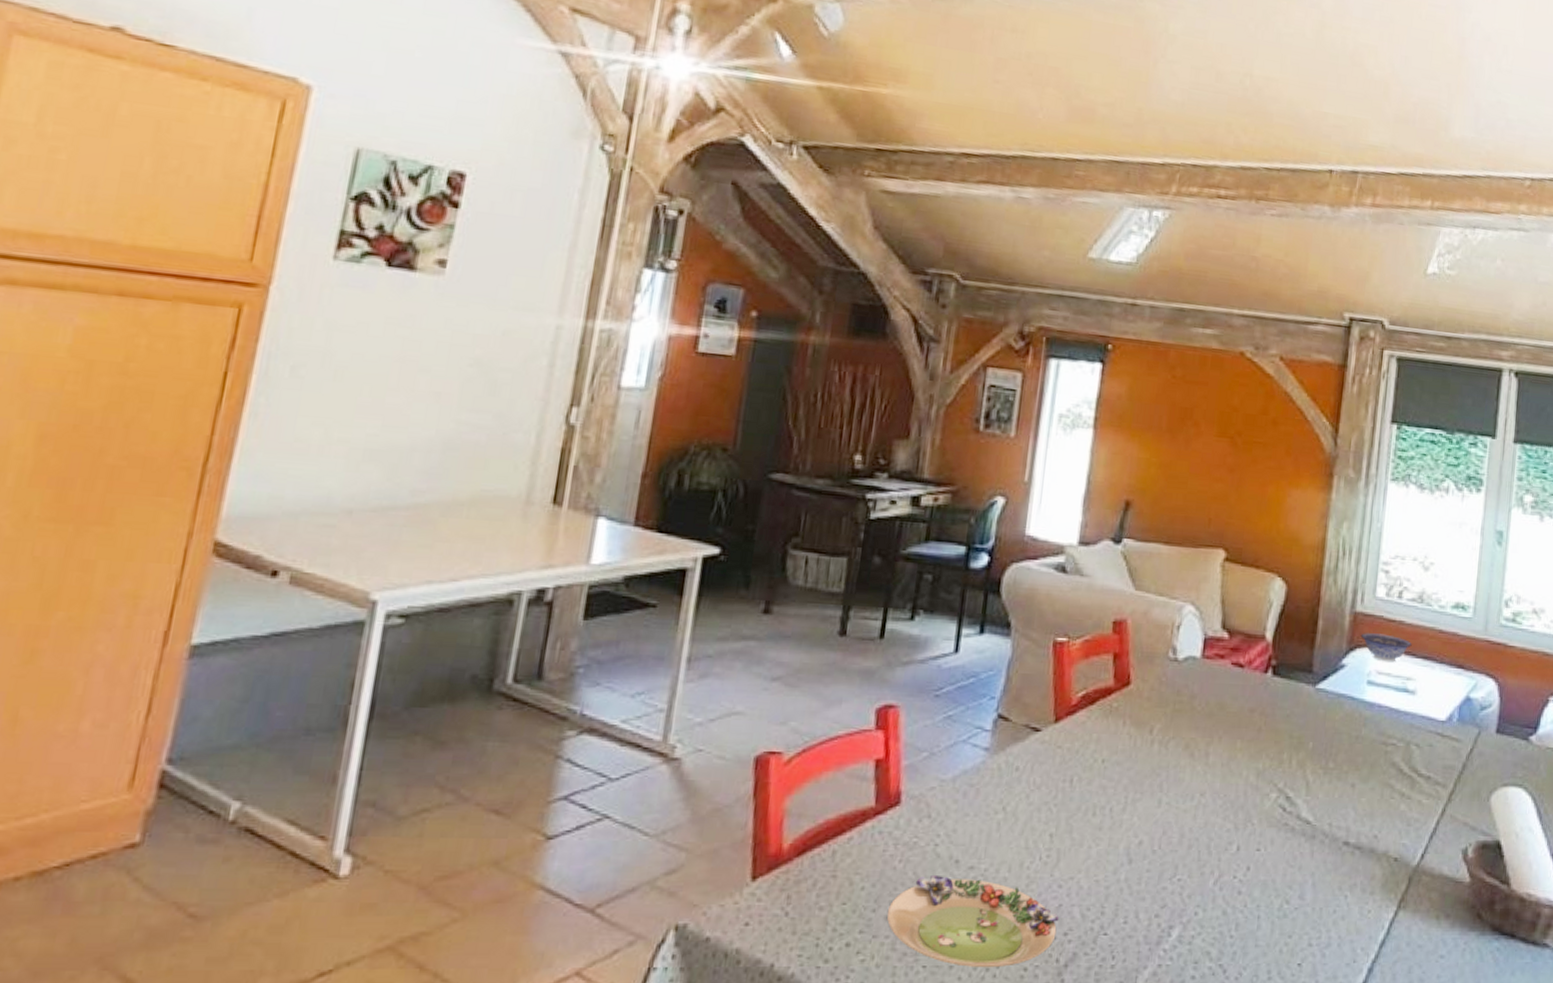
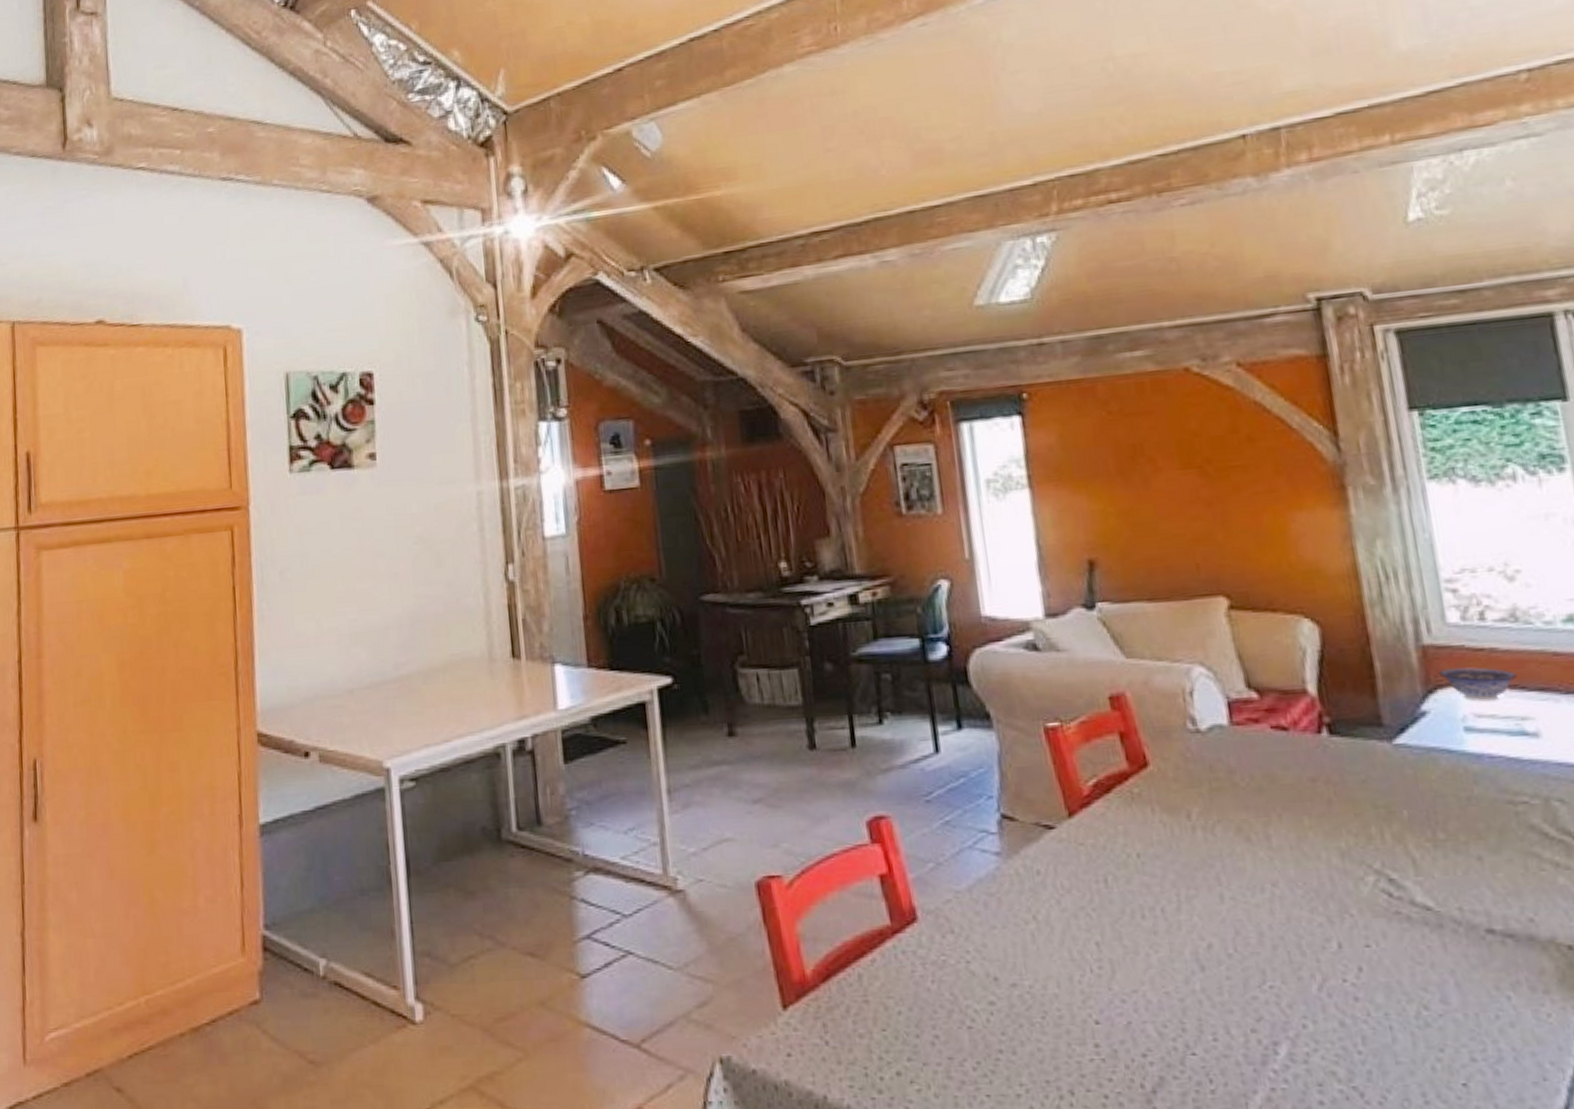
salad plate: present [886,876,1059,968] -> none [932,995,1133,1096]

